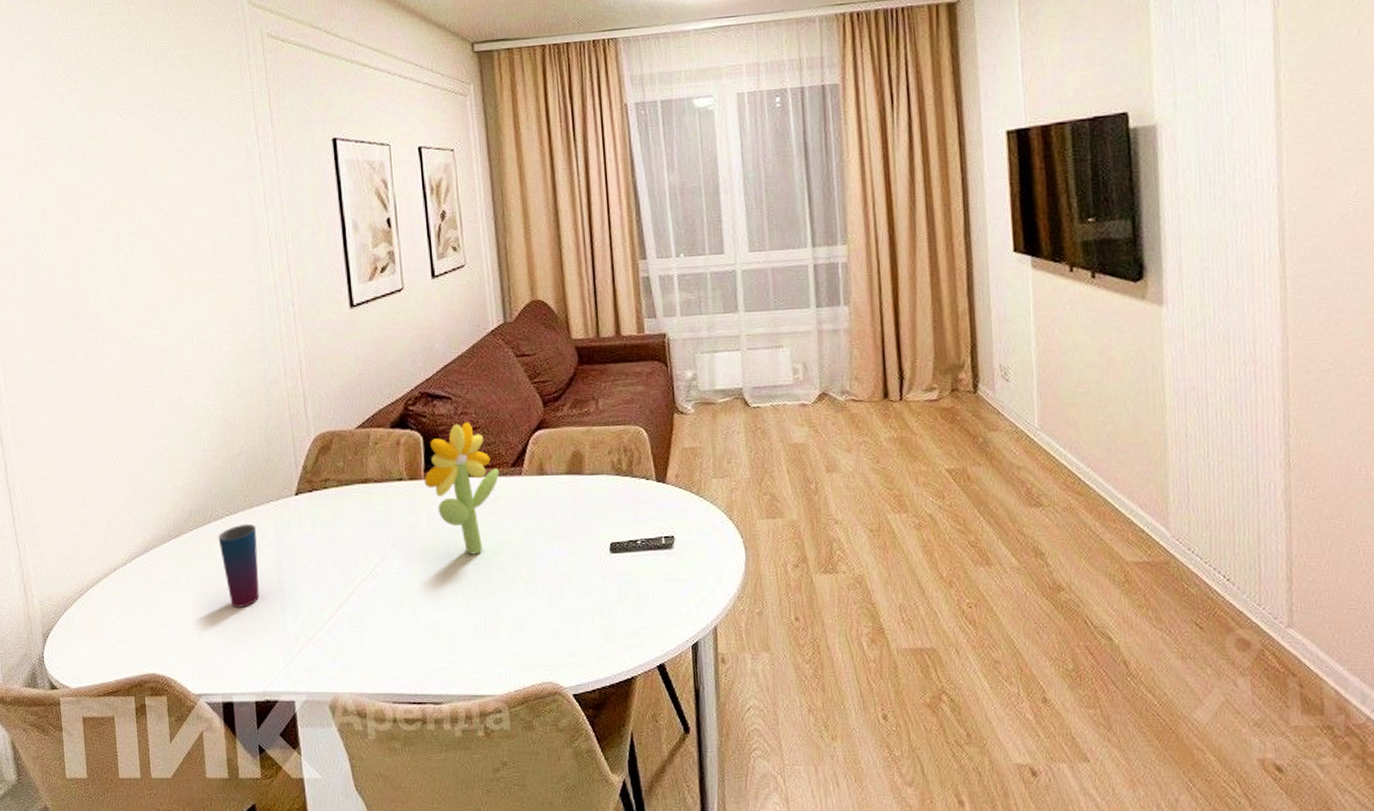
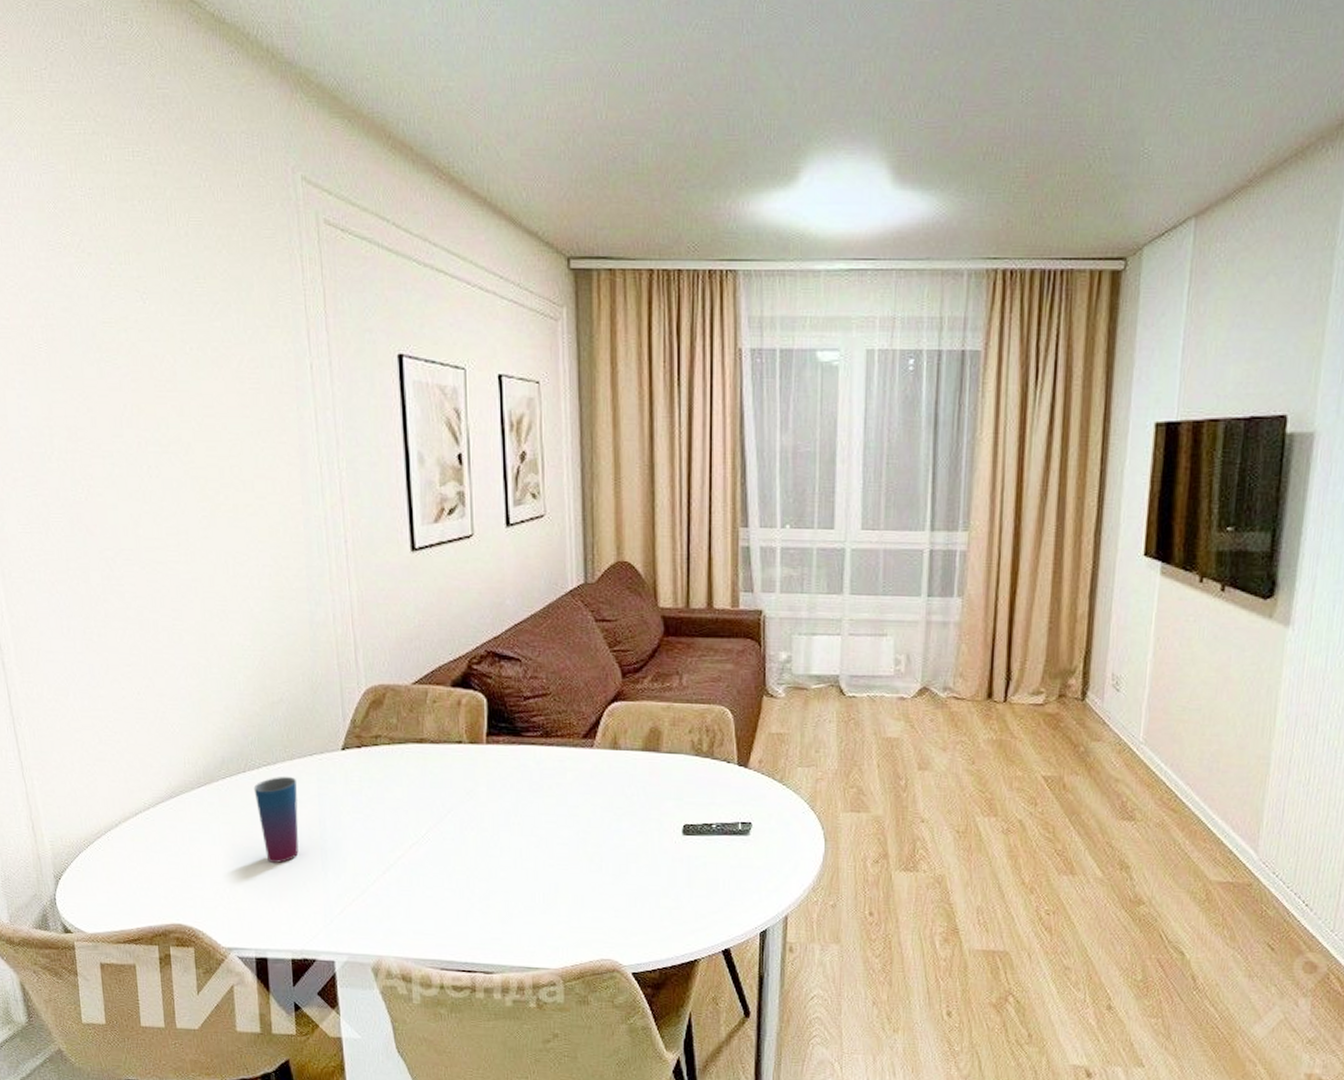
flower: present [424,422,500,555] -> none [486,687,569,826]

